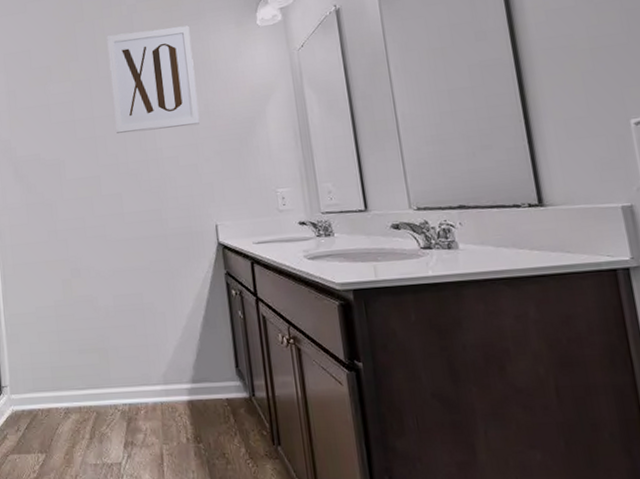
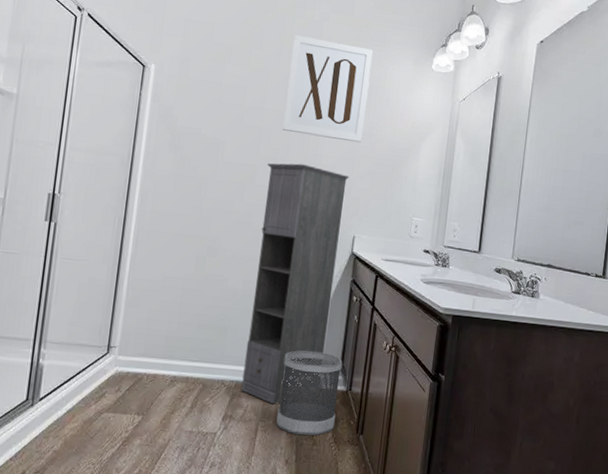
storage cabinet: none [109,161,217,424] -> present [241,163,350,405]
wastebasket: none [173,358,246,455] -> present [276,350,343,436]

